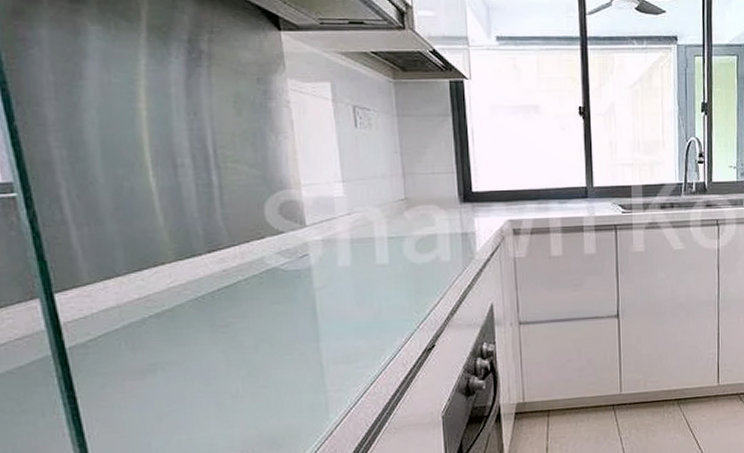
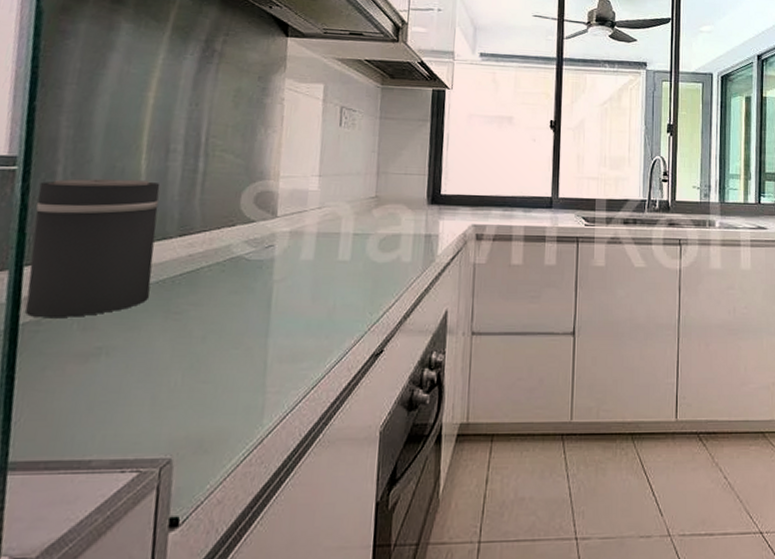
cylinder: none [46,198,191,342] -> present [25,178,161,319]

